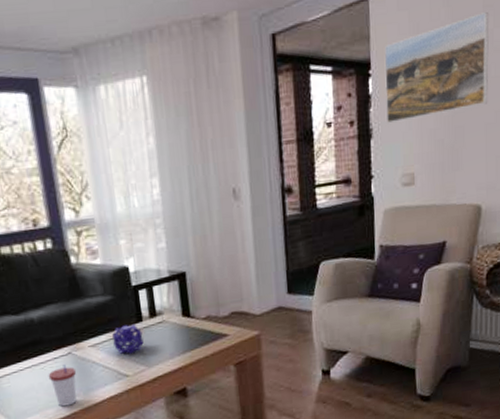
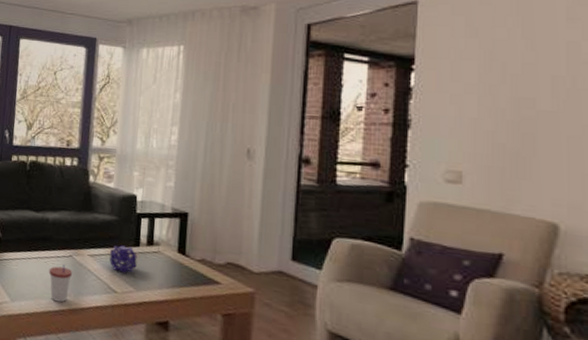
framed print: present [384,12,489,124] -> none [430,25,576,118]

